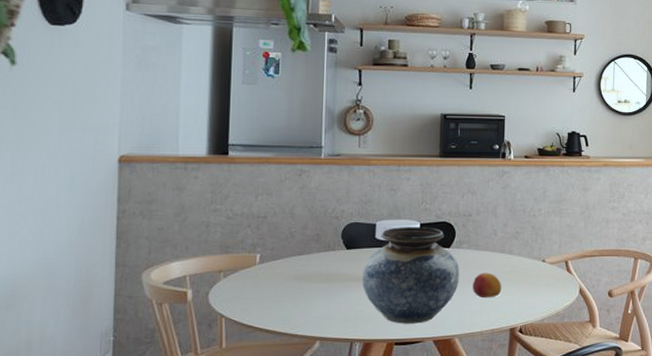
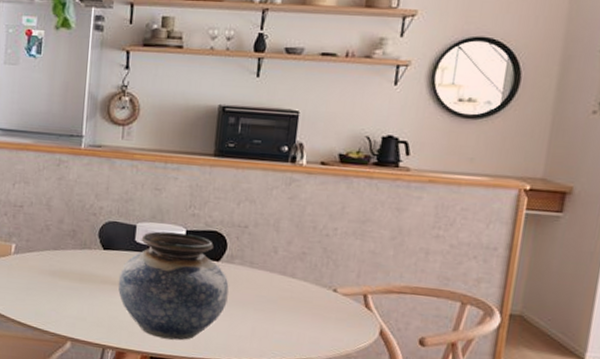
fruit: present [473,273,502,298] -> none [243,294,280,324]

